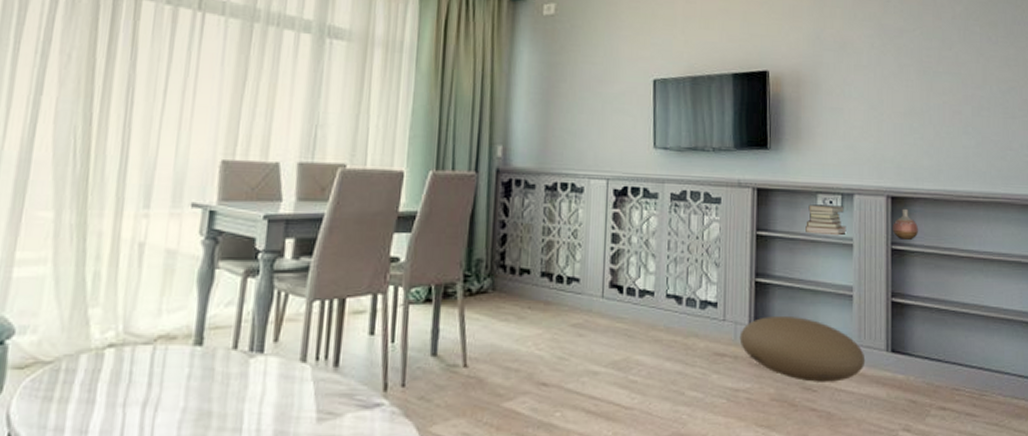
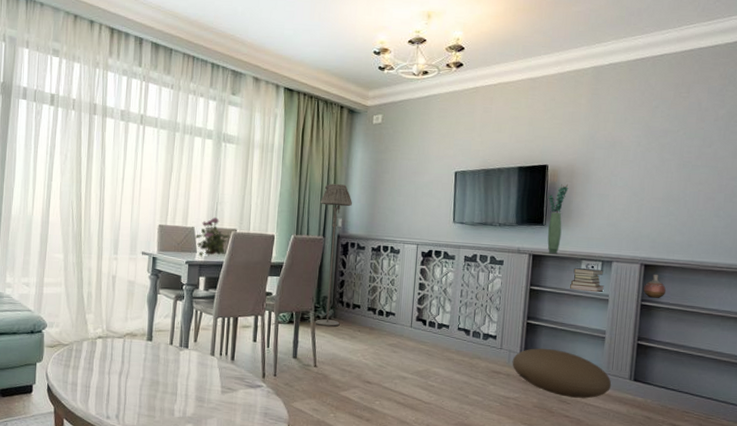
flower bouquet: none [279,147,335,208] -> present [194,217,230,257]
floor lamp: none [464,96,516,305] -> present [315,183,352,327]
vase: none [771,95,795,186] -> present [547,183,569,254]

